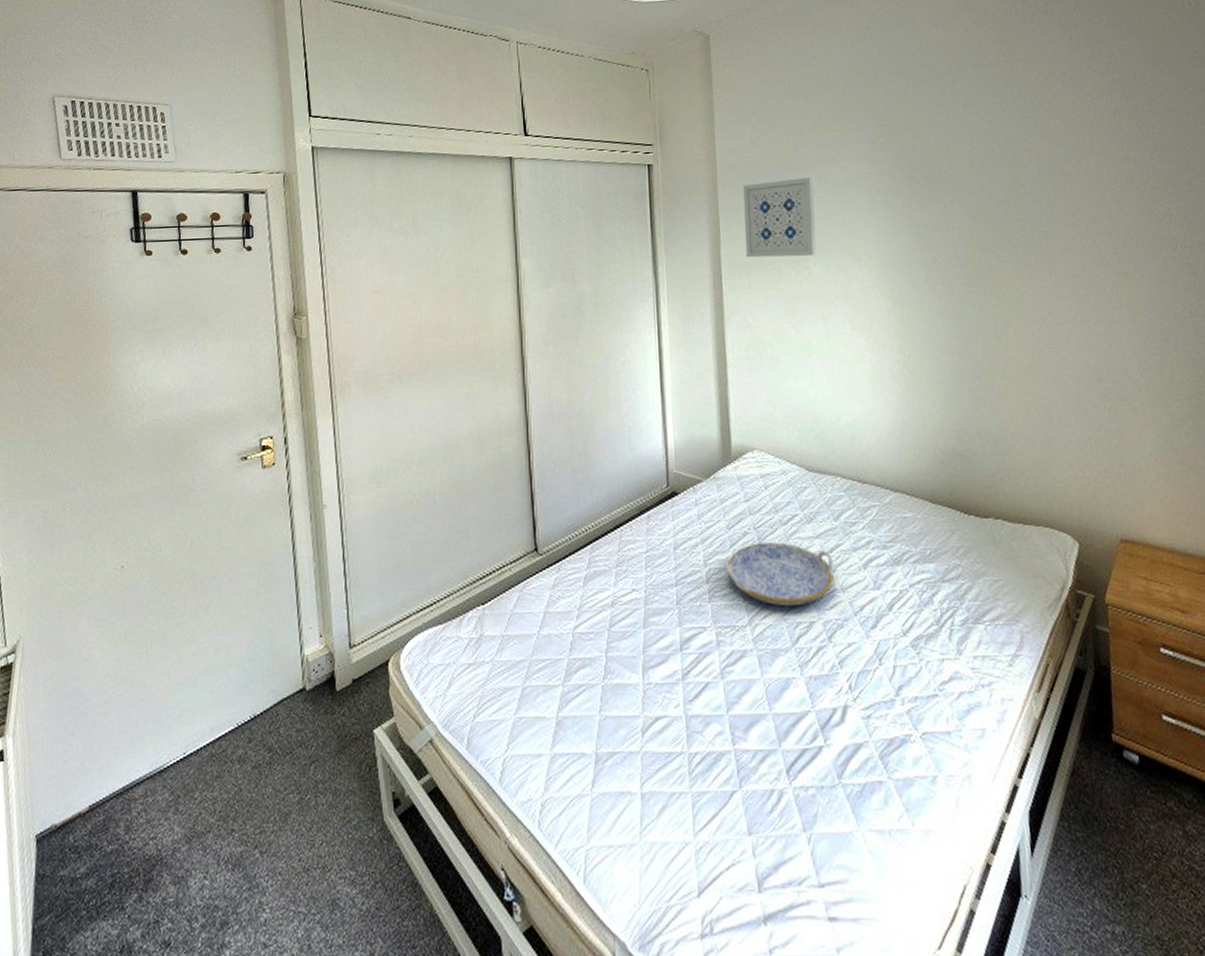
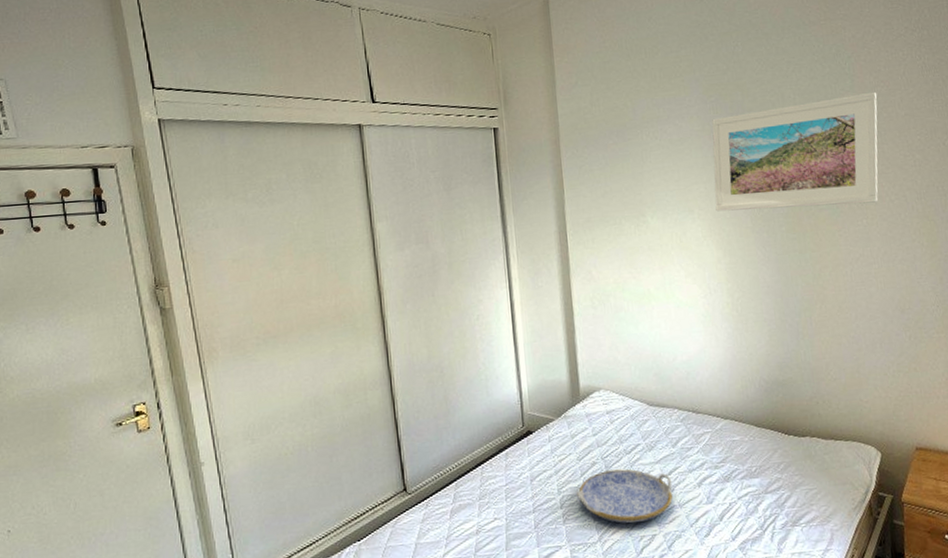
wall art: present [742,177,817,258] -> none [584,136,654,215]
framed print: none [881,137,1069,260] -> present [712,91,878,212]

